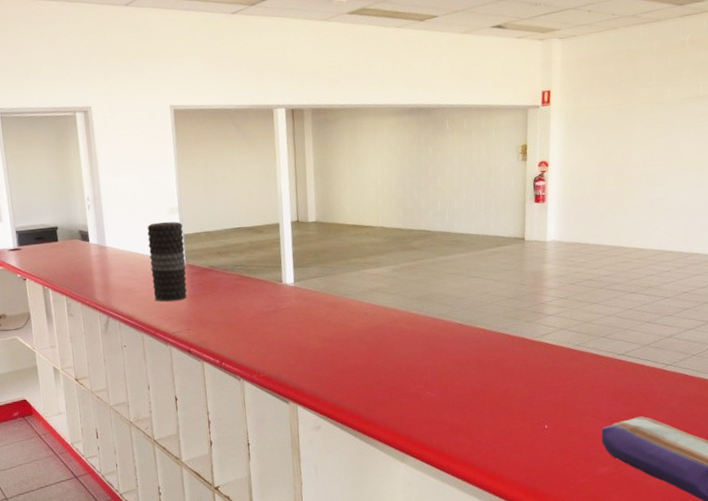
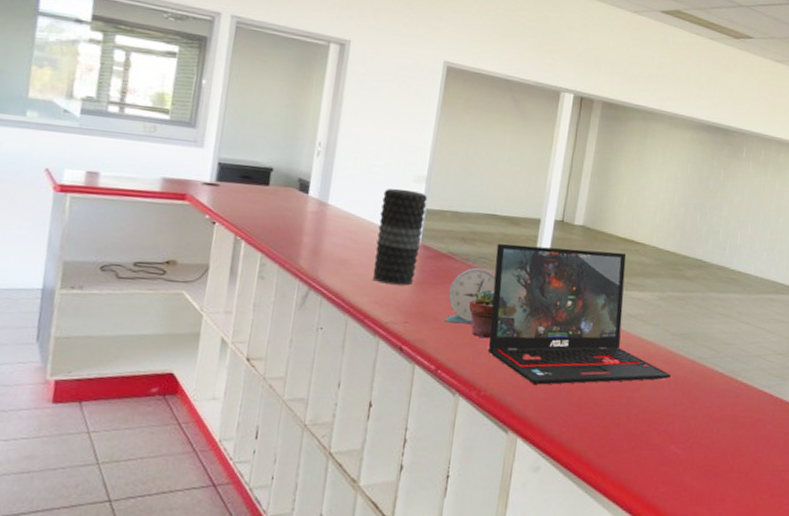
alarm clock: none [217,274,254,323] -> present [444,268,496,325]
potted succulent: none [236,290,258,332] -> present [469,289,495,339]
laptop: none [247,237,416,361] -> present [487,243,671,385]

